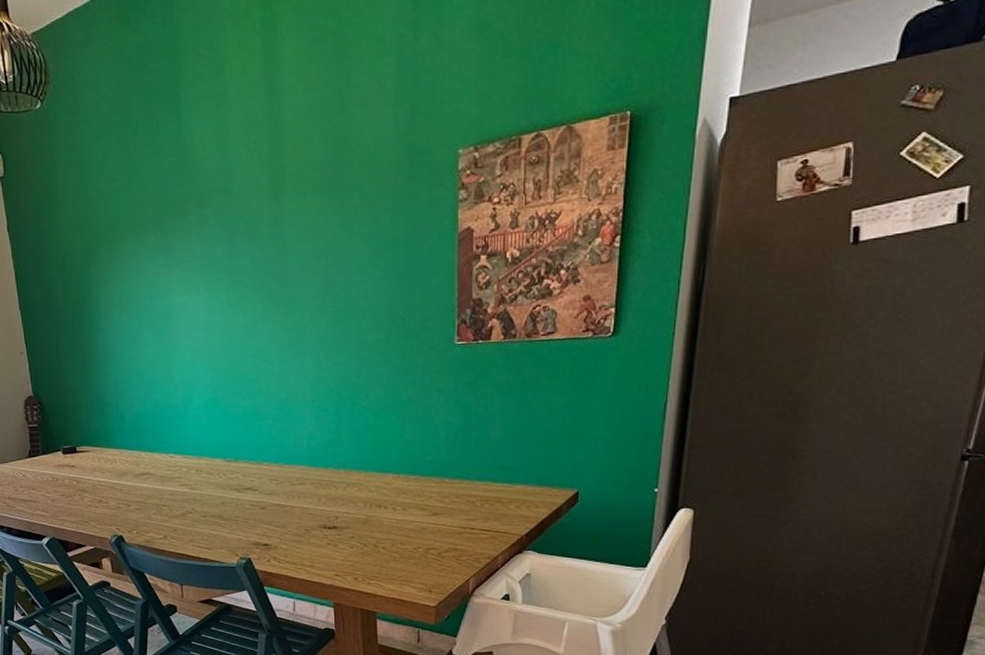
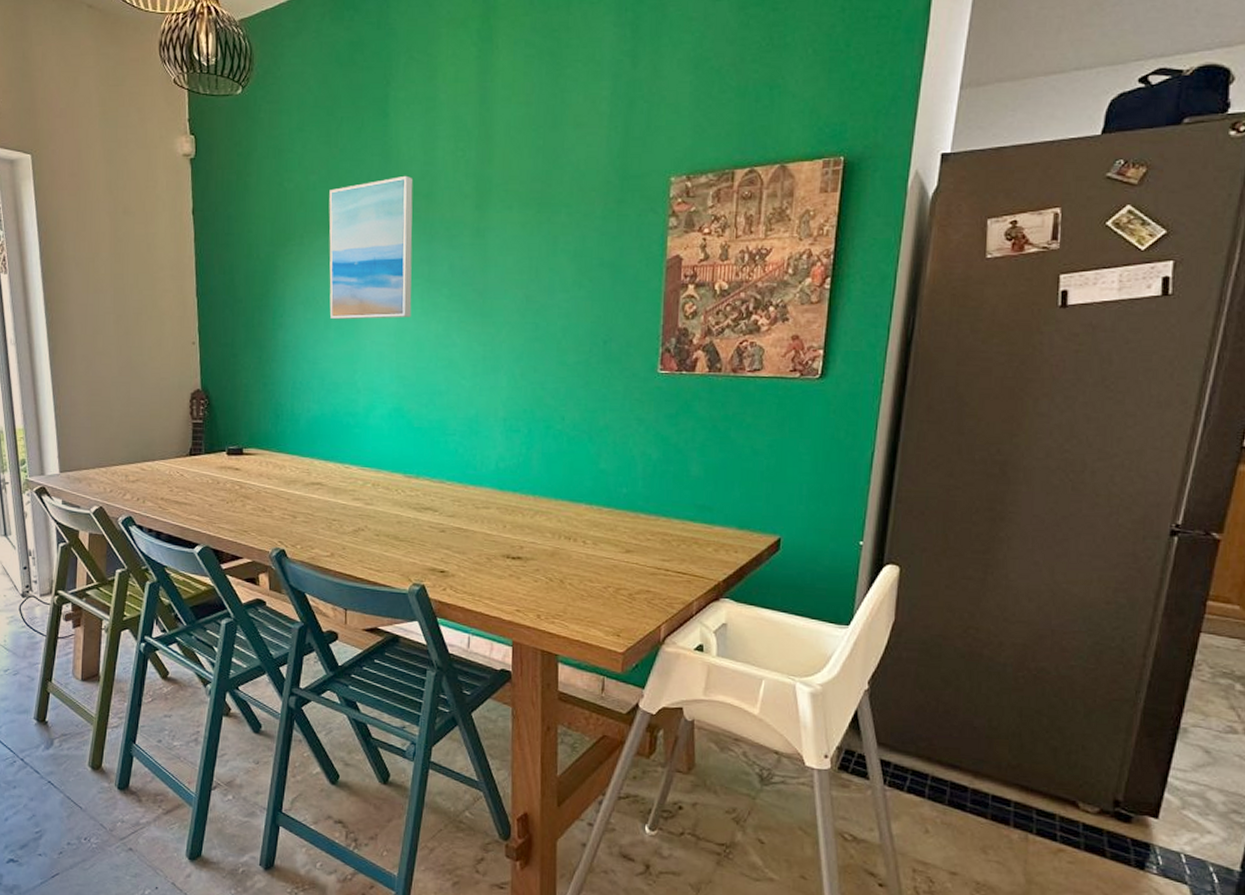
wall art: none [132,173,219,320] -> present [329,175,413,320]

